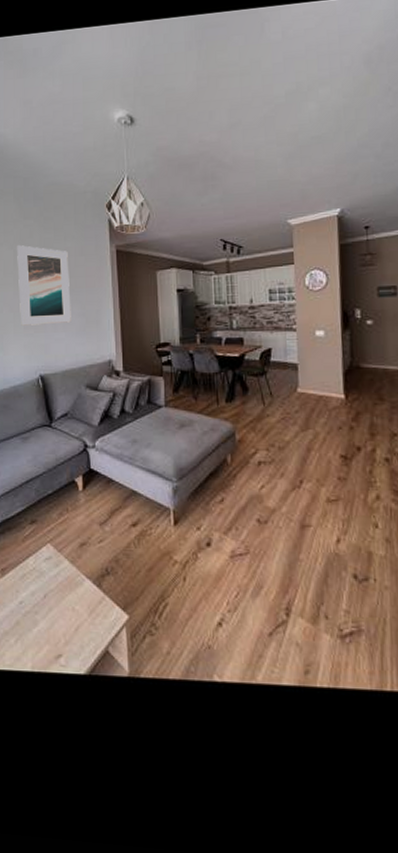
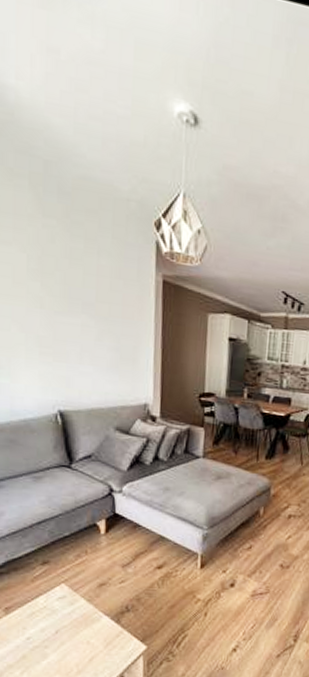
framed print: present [17,245,71,326] -> none [32,249,102,356]

